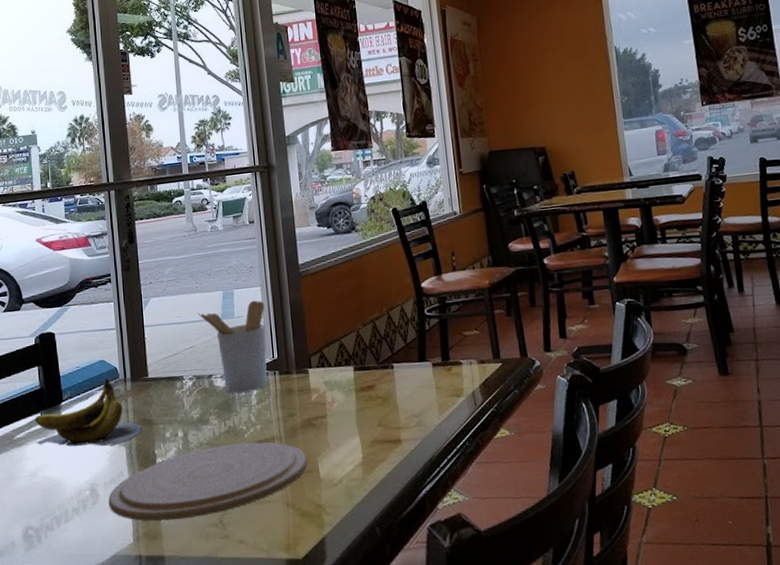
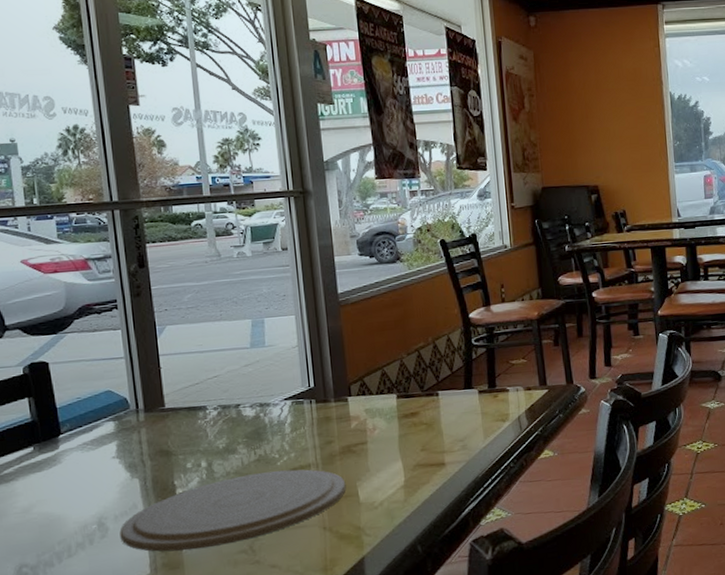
banana: present [35,378,142,447] -> none [26,409,158,481]
utensil holder: present [198,300,268,394] -> none [223,329,303,423]

